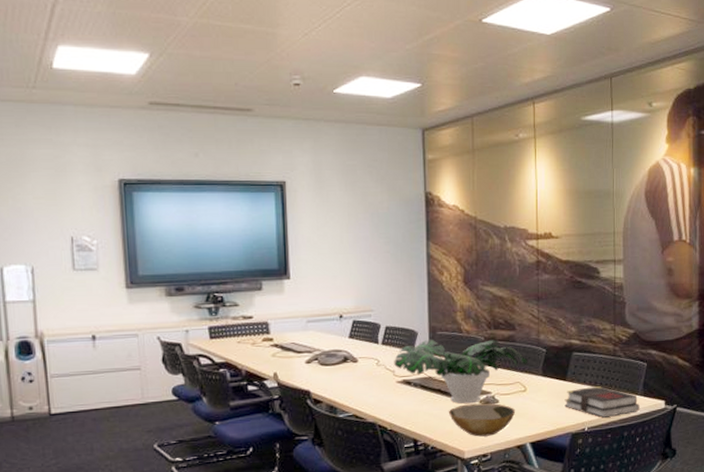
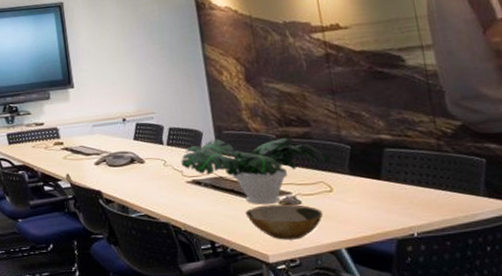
book: present [564,386,640,418] -> none [382,186,485,222]

